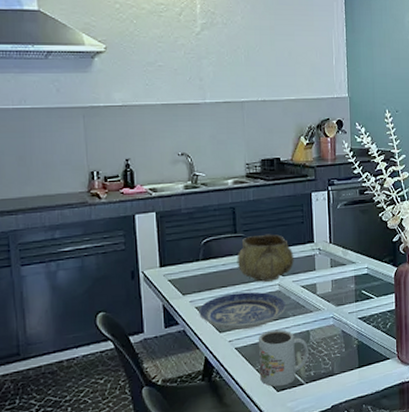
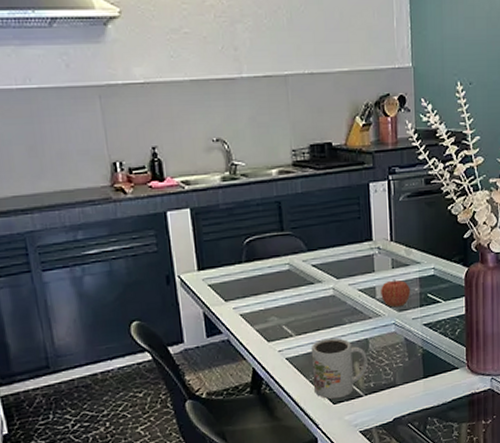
plate: present [199,291,286,330] -> none [244,296,341,339]
decorative bowl: present [237,234,294,282] -> none [284,231,350,286]
apple: none [321,276,348,302] -> present [381,278,411,307]

